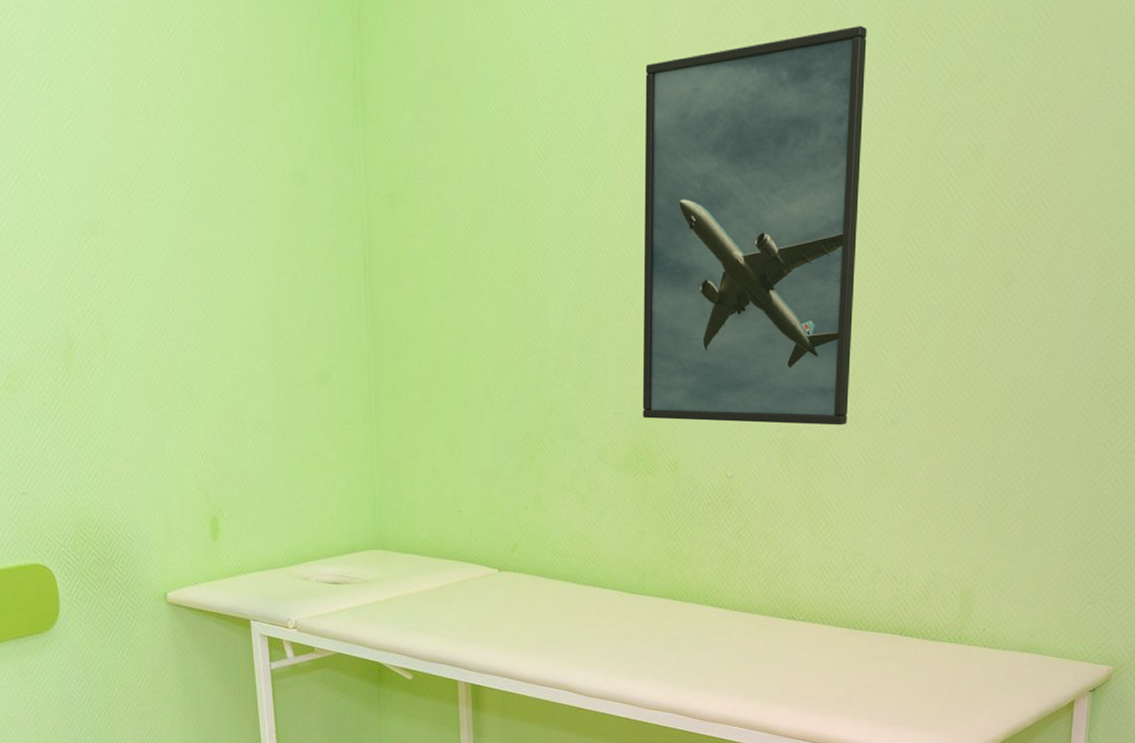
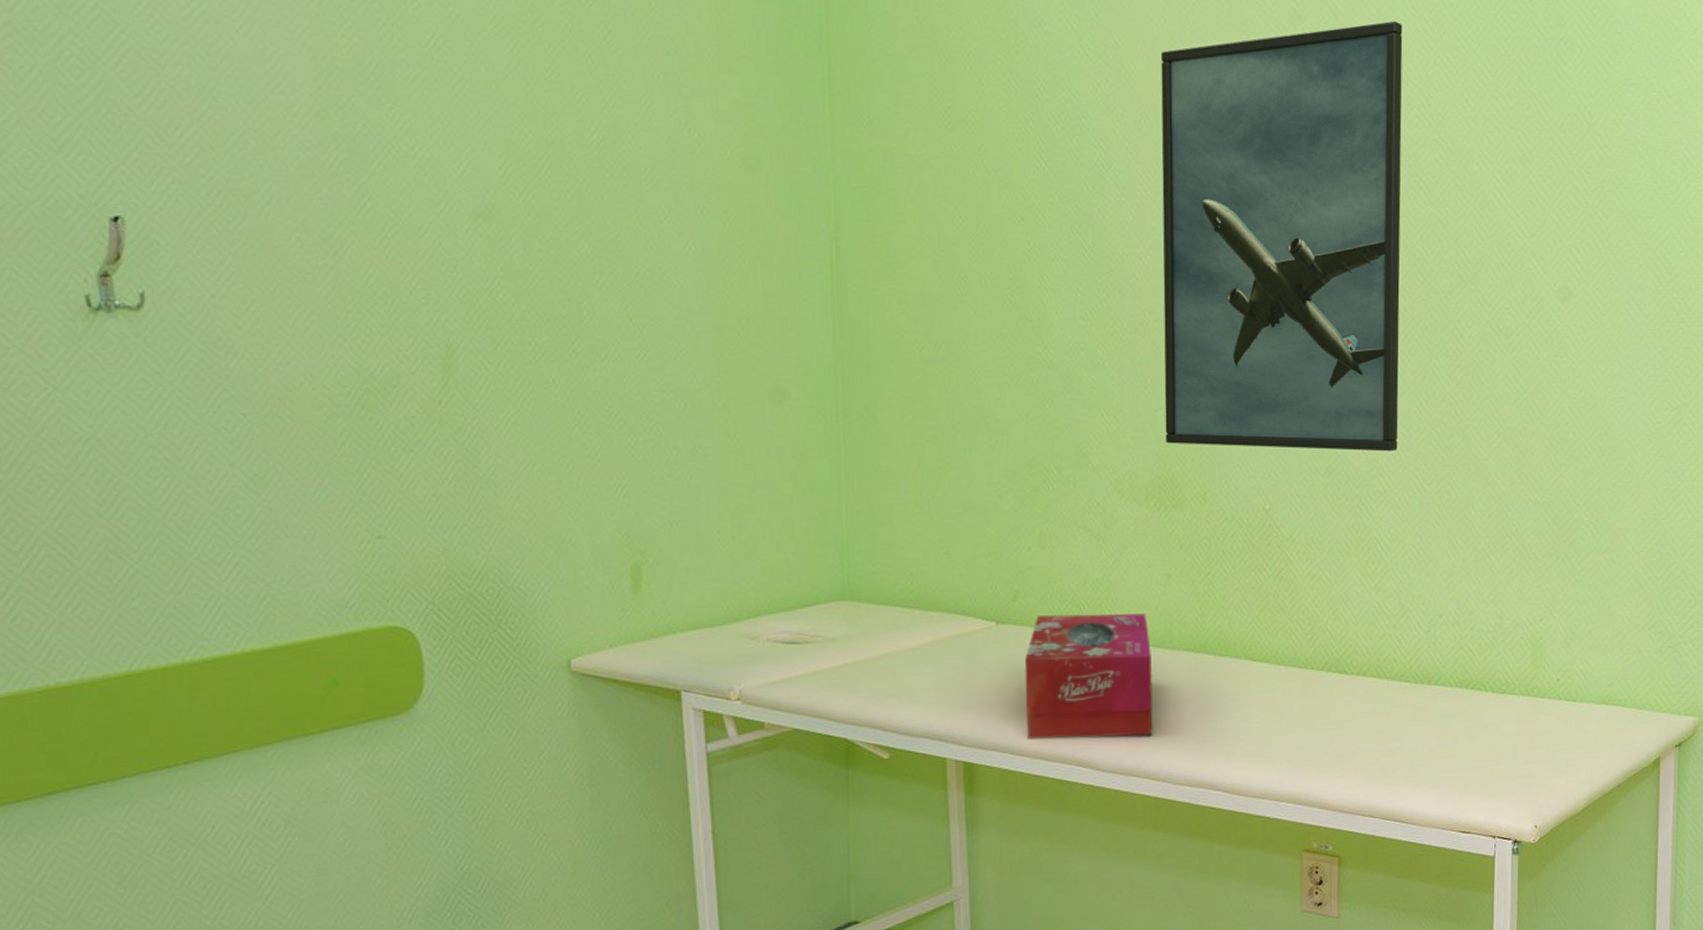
tissue box: none [521,564,627,667] -> present [1024,613,1153,739]

